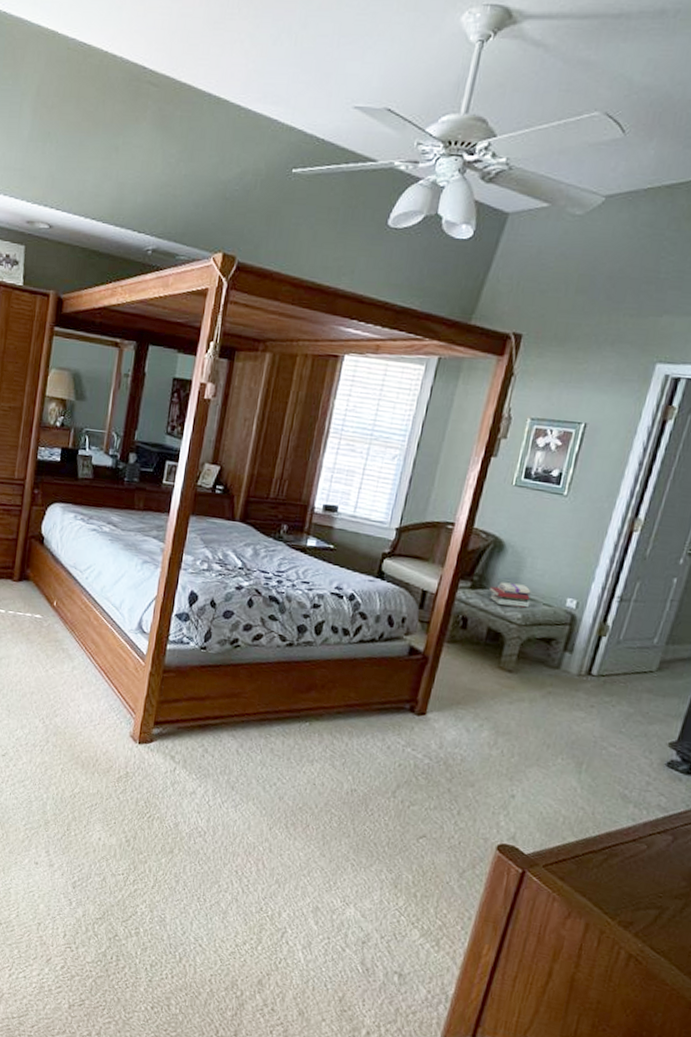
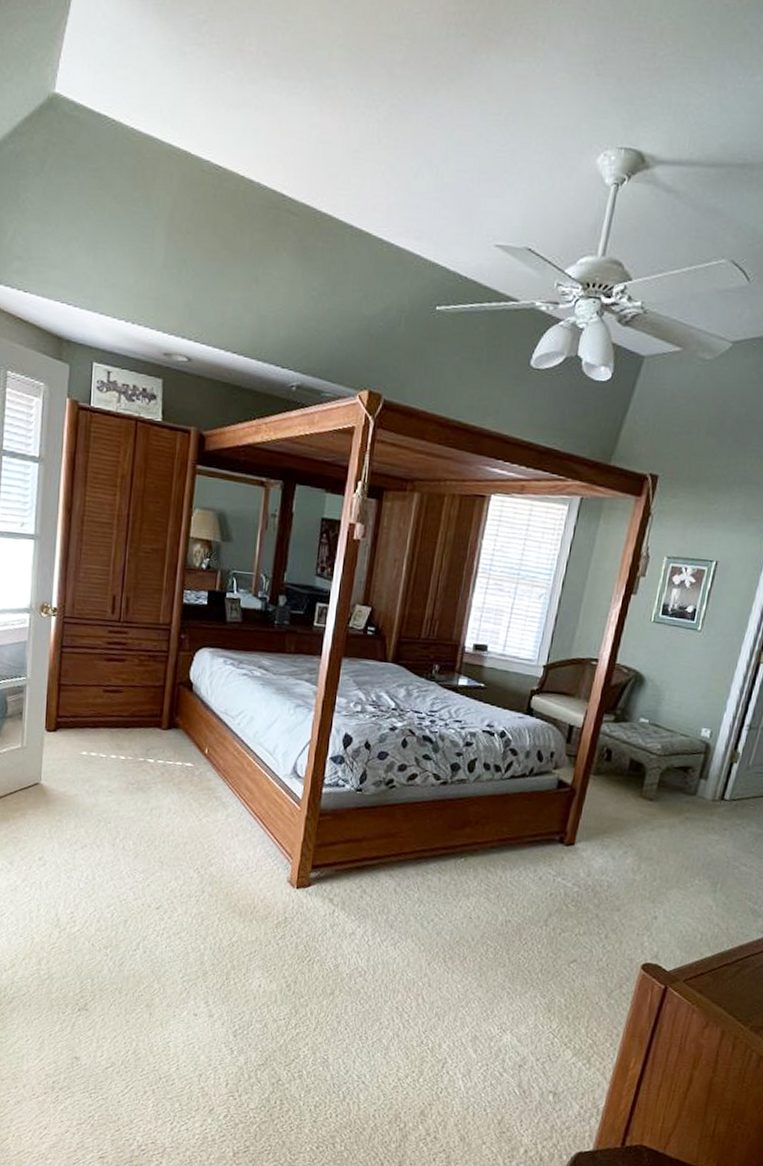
books: present [489,581,531,608] -> none [631,714,670,739]

